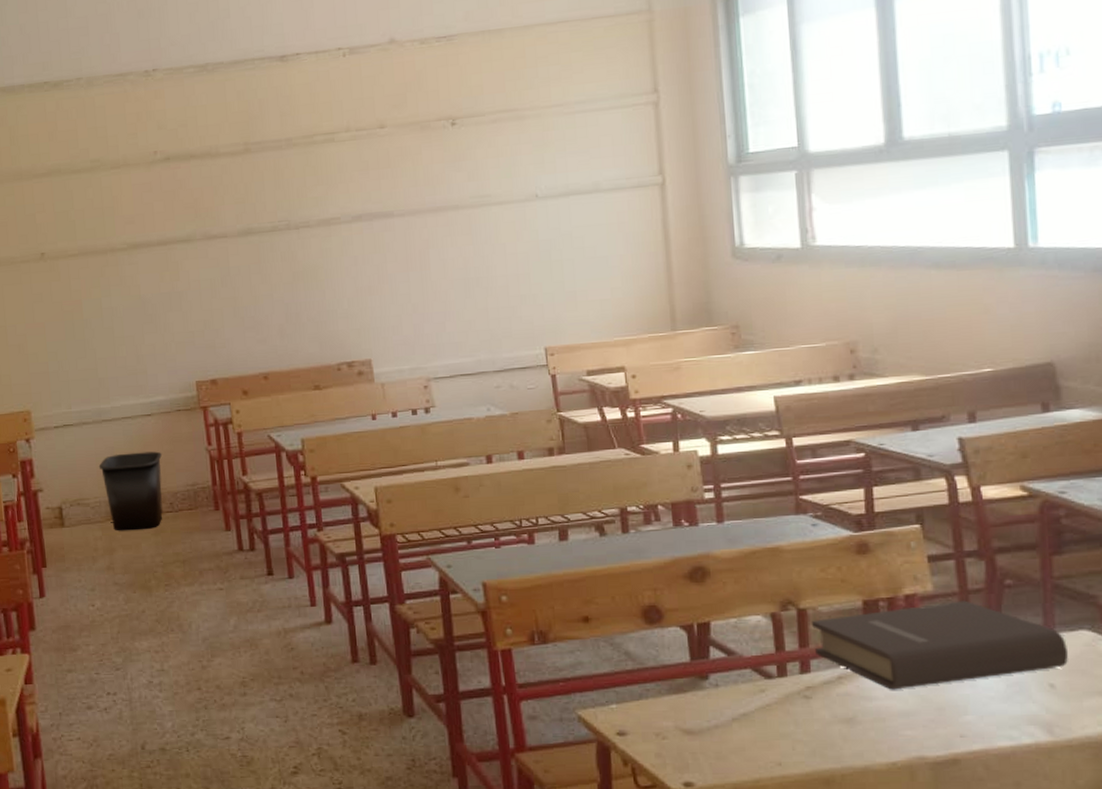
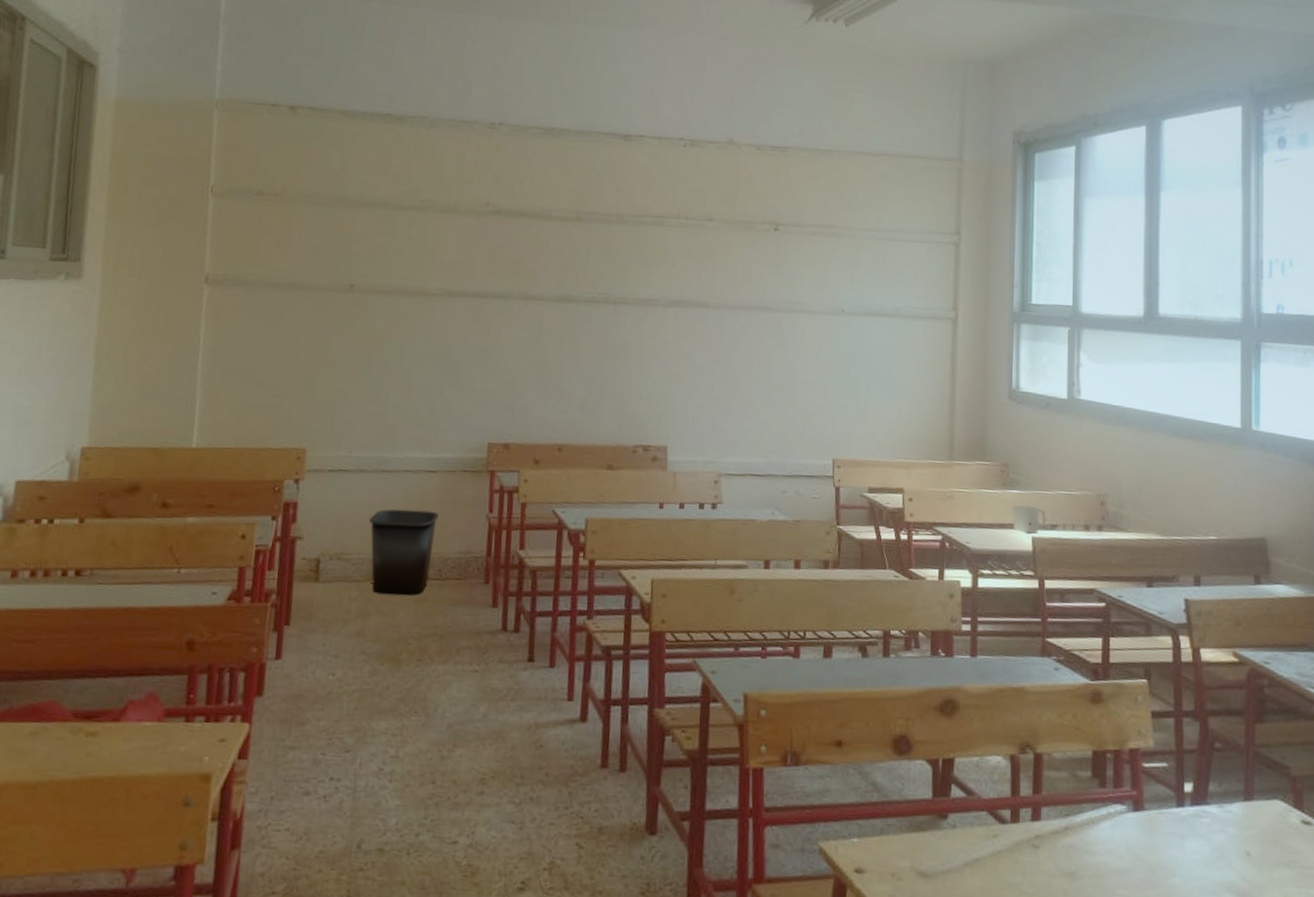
mug: none [746,364,789,394] -> present [1011,504,1047,534]
book: present [812,600,1068,690] -> none [1046,759,1263,846]

